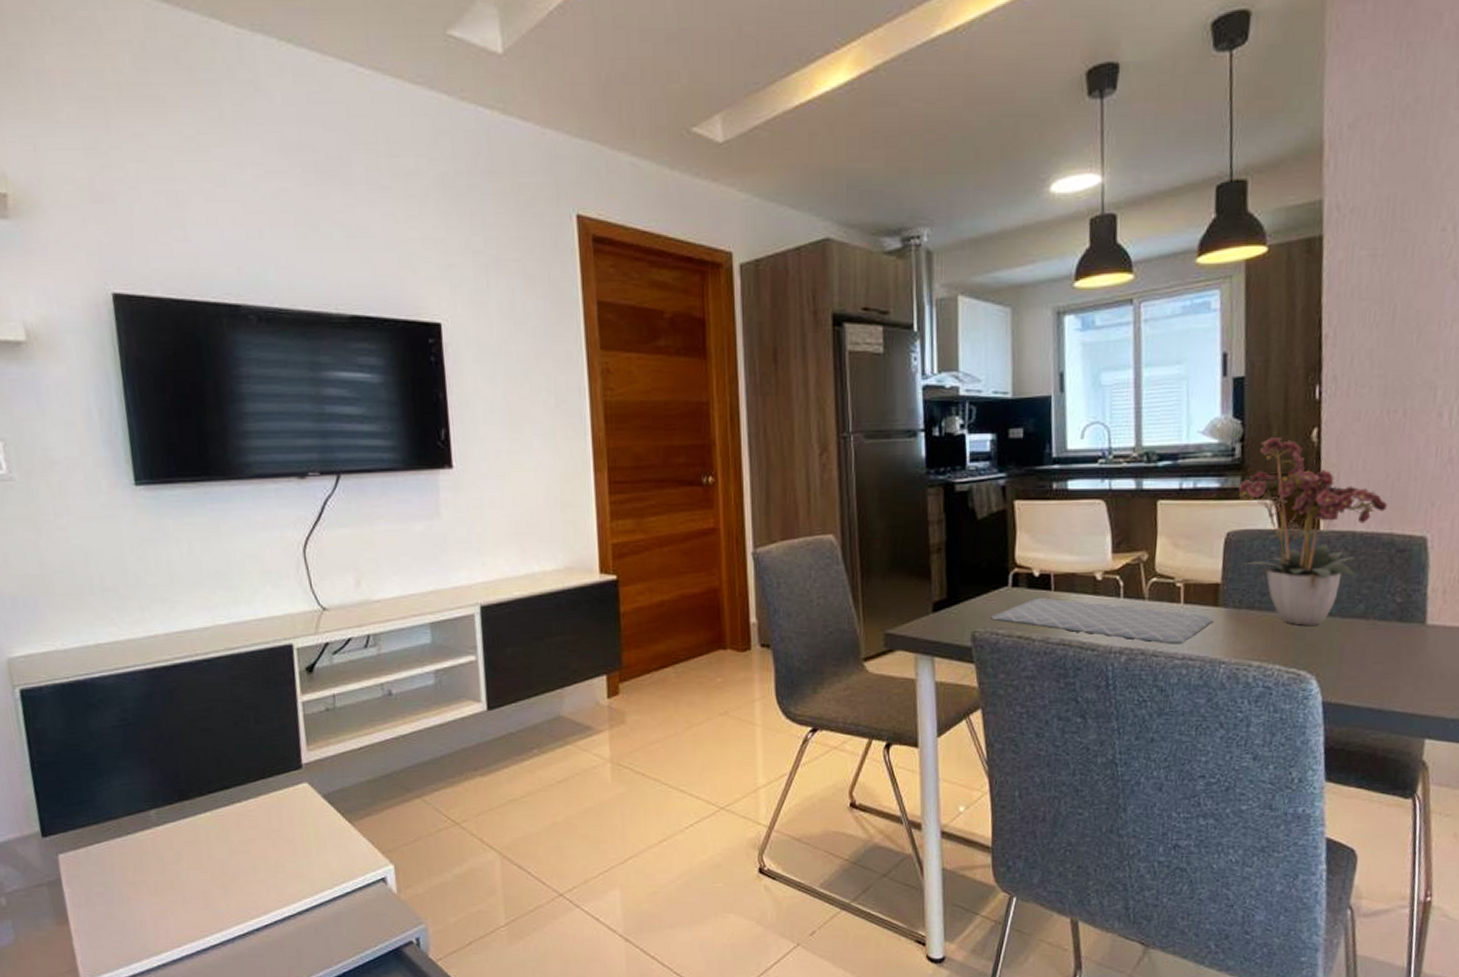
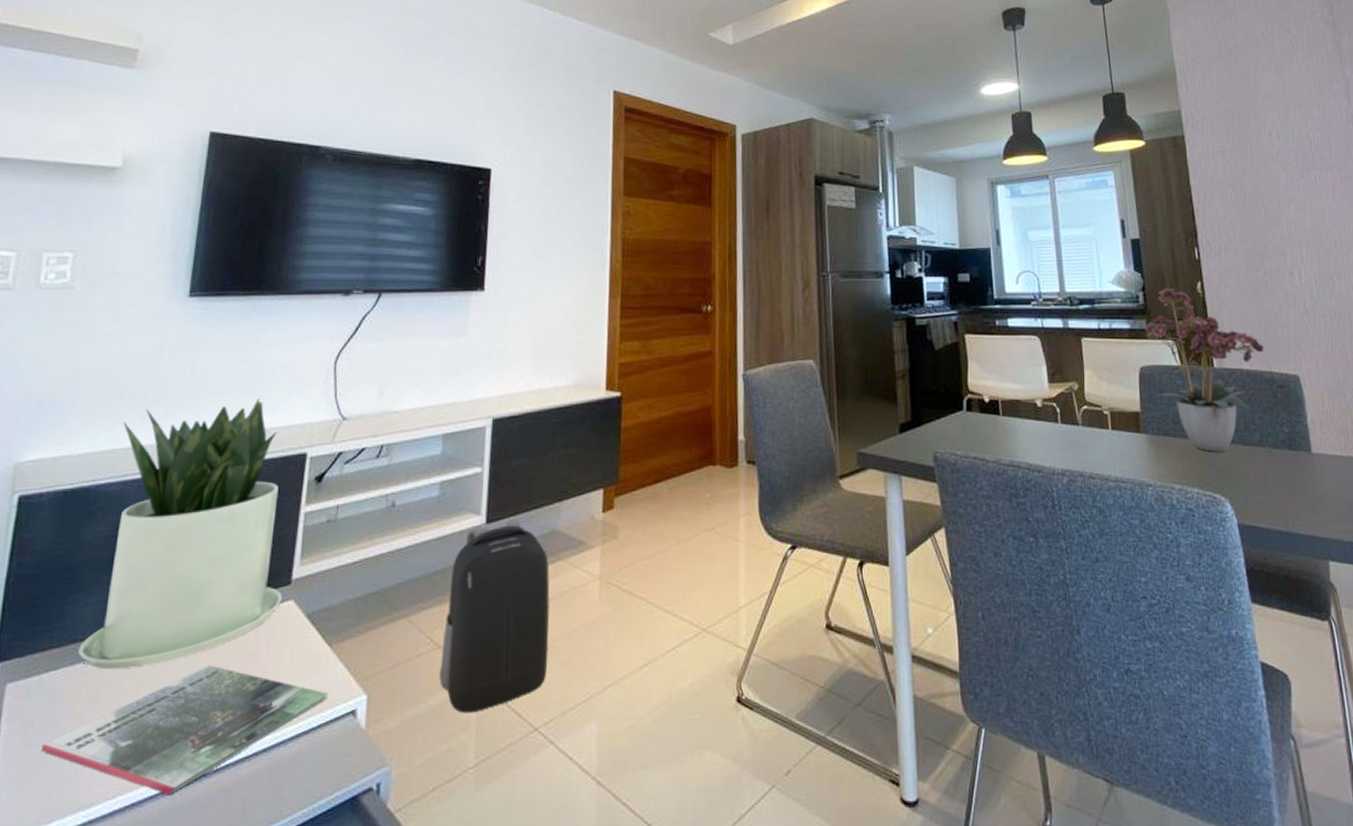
planter: none [101,591,296,843] -> present [78,399,282,670]
magazine: none [105,839,358,944] -> present [42,665,329,794]
backpack: none [459,706,566,881] -> present [439,520,550,713]
placemat: present [990,597,1213,645] -> none [949,421,1138,468]

